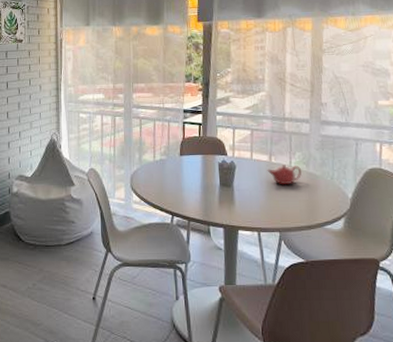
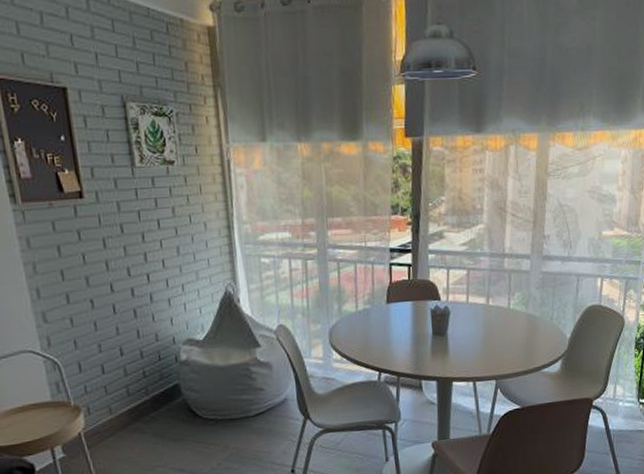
teapot: present [267,164,302,185] -> none [484,306,521,330]

